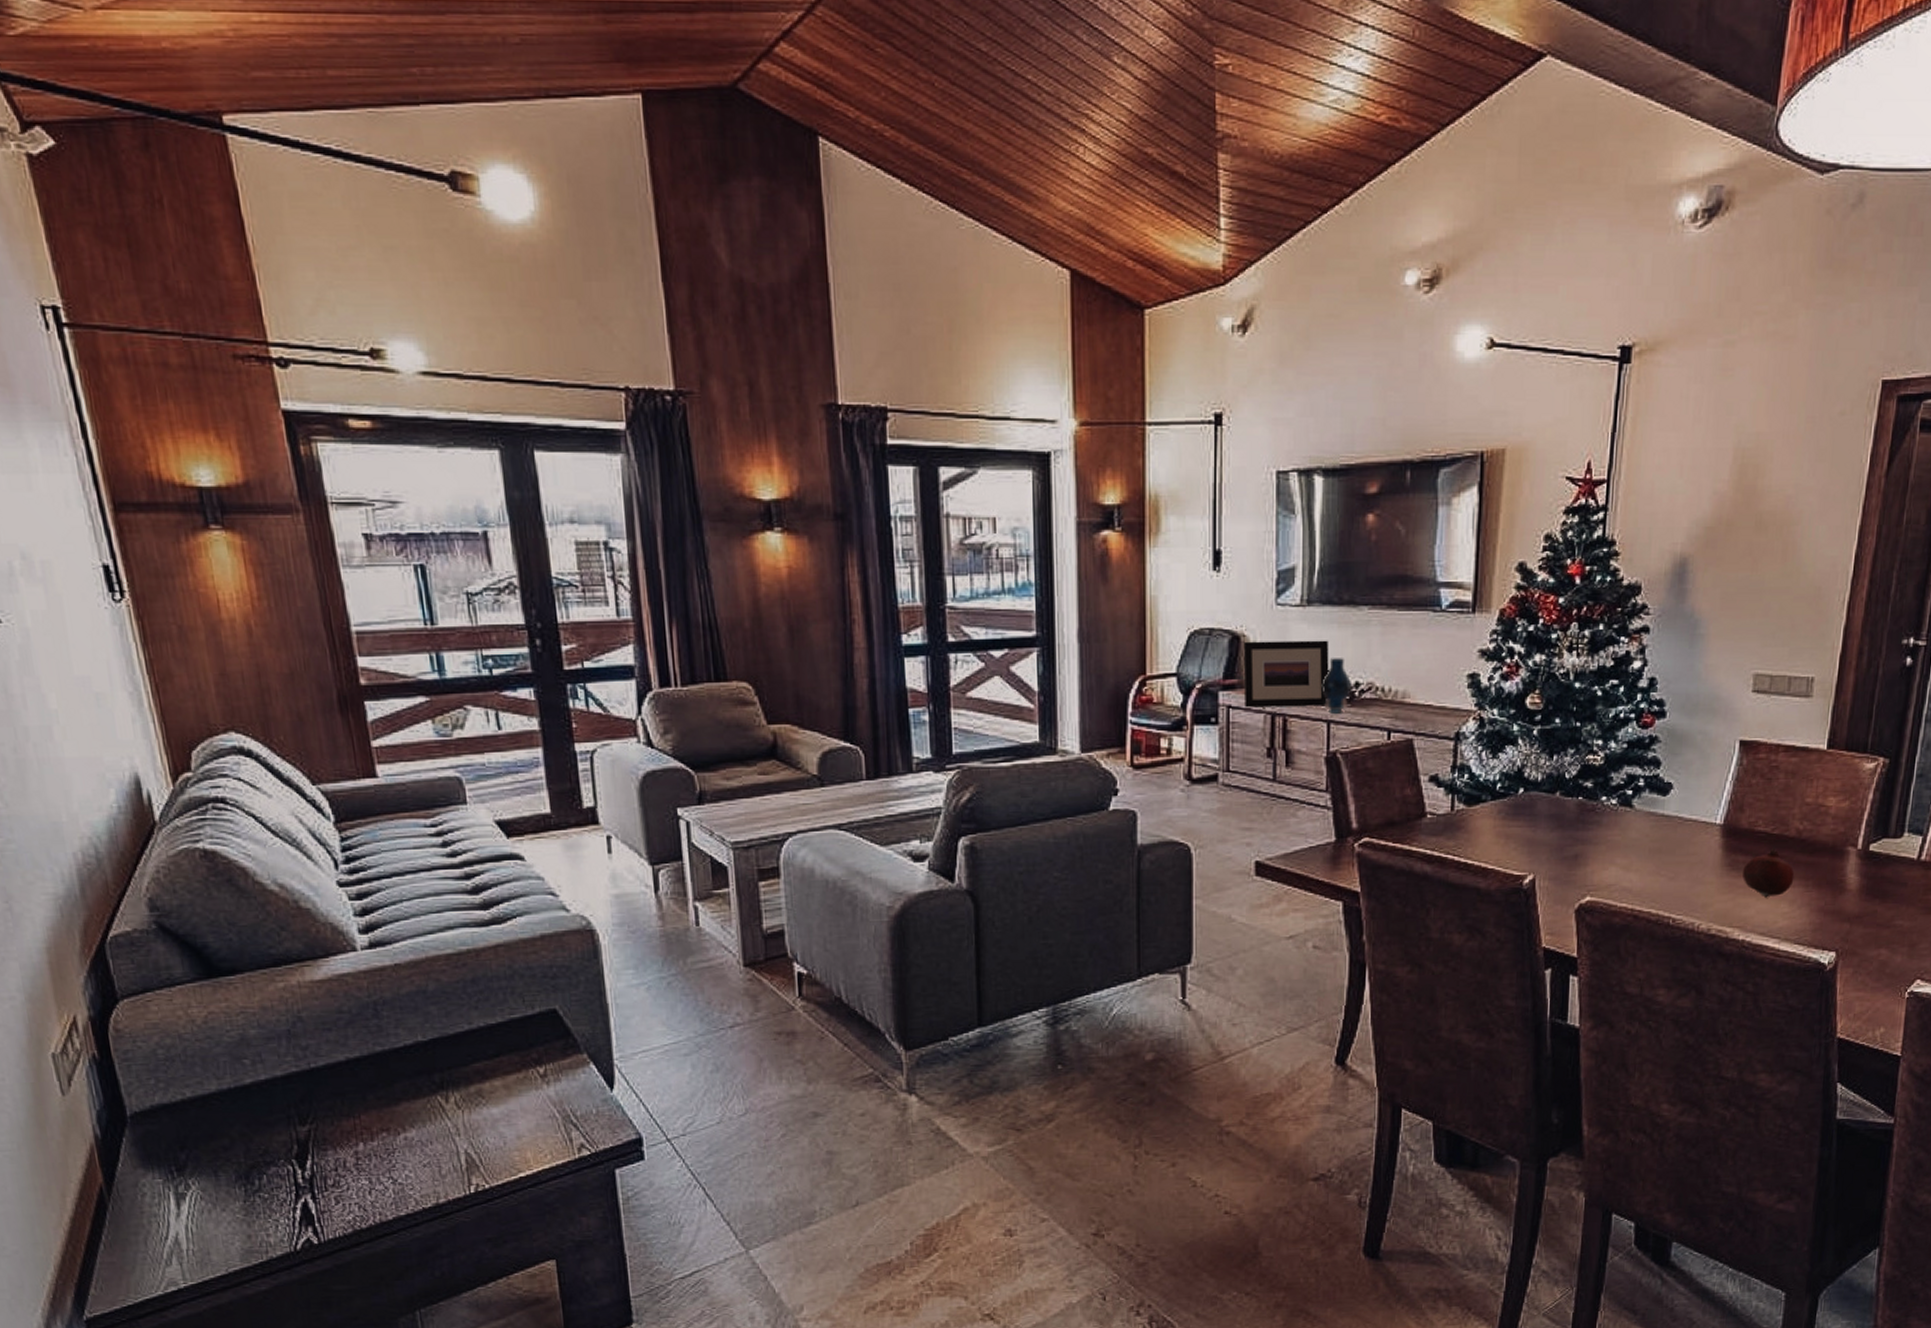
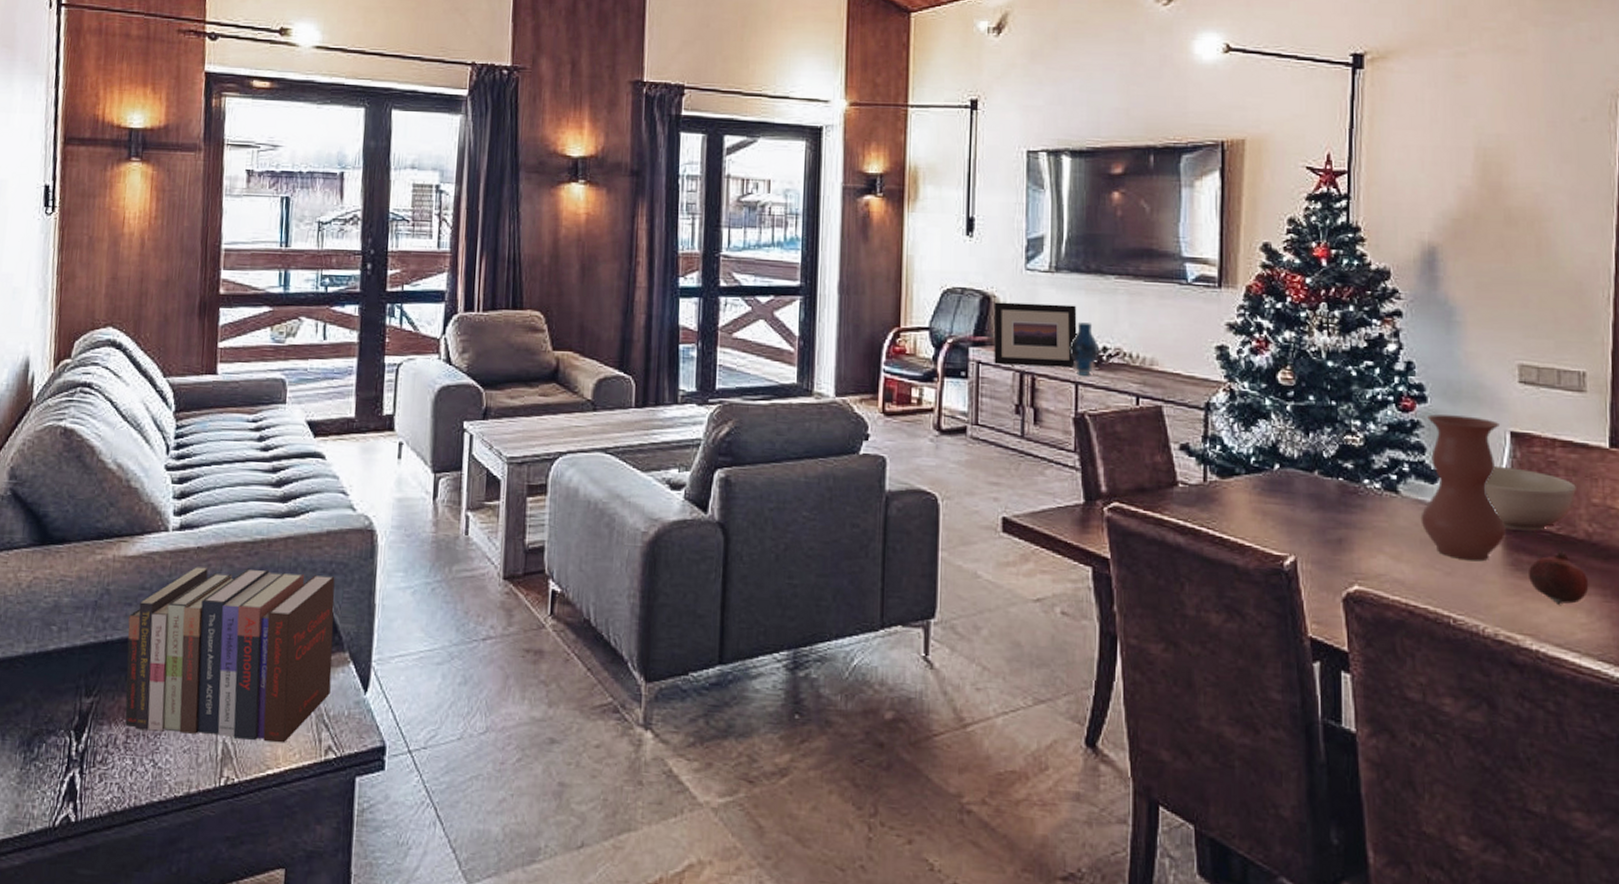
books: none [331,980,573,1151] -> present [125,567,335,744]
vase: none [1651,728,1731,865] -> present [1420,414,1506,562]
bowl: none [1711,774,1794,833] -> present [1484,465,1578,531]

